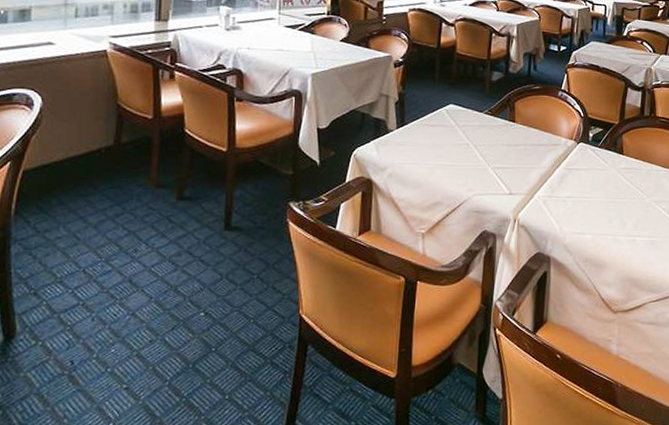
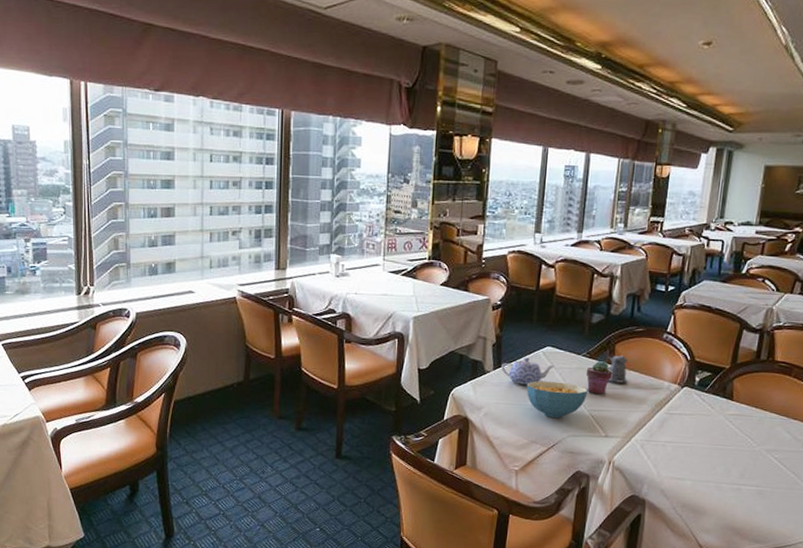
teapot: none [405,115,458,143] -> present [501,357,555,385]
cereal bowl: none [430,139,491,177] -> present [526,381,588,419]
potted succulent: none [488,117,514,151] -> present [586,360,613,394]
pepper shaker: none [508,112,528,140] -> present [607,355,628,383]

